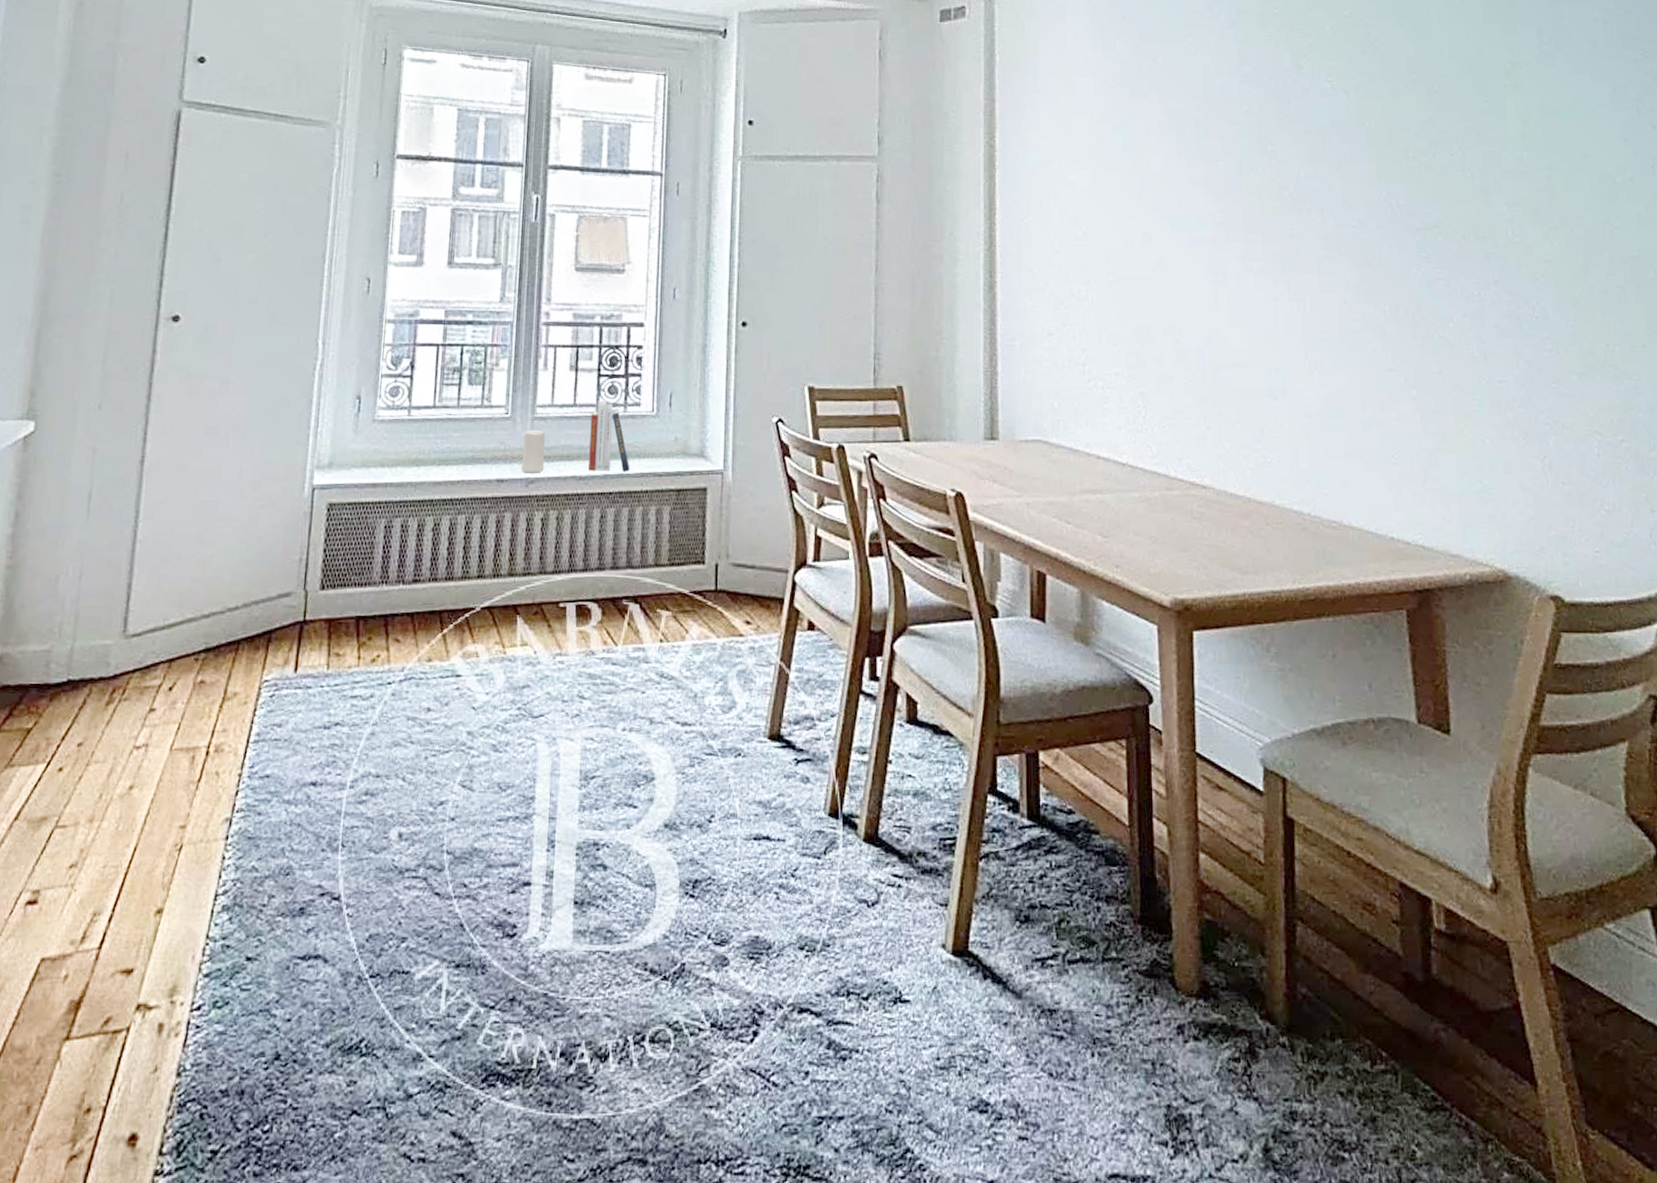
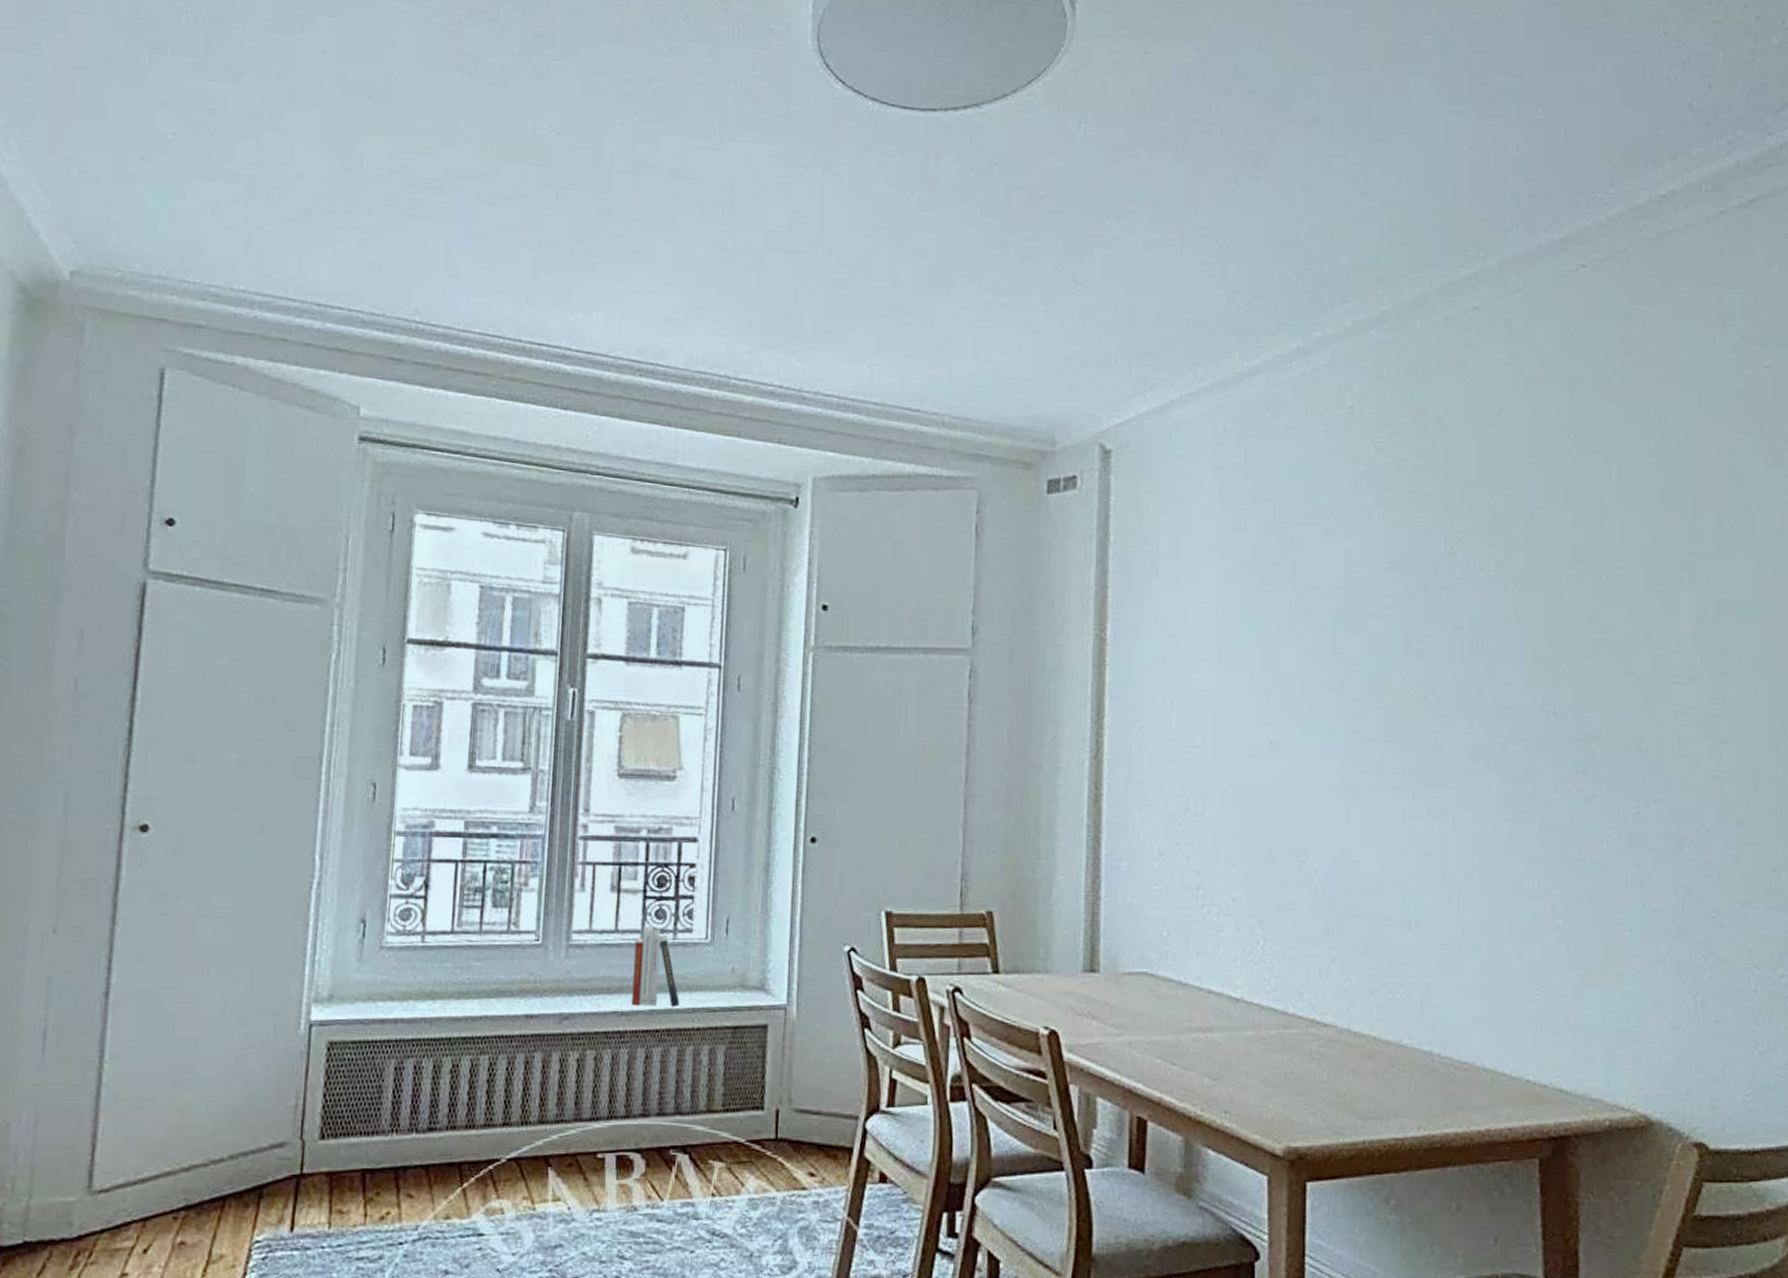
candle: present [520,429,545,474] -> none [553,958,582,1008]

